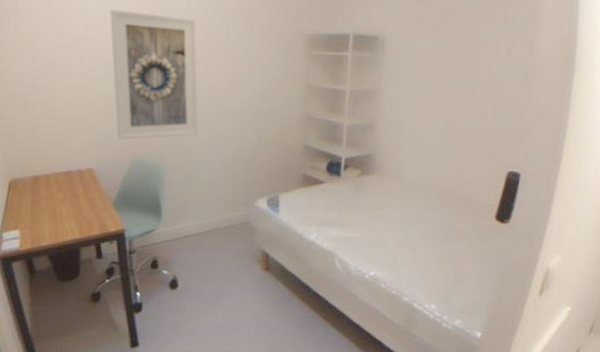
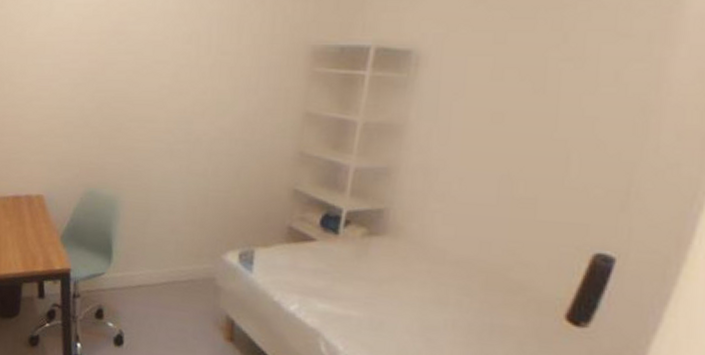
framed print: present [110,9,199,140] -> none [71,11,173,167]

